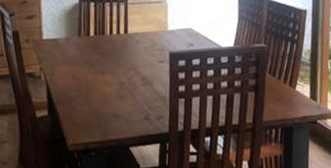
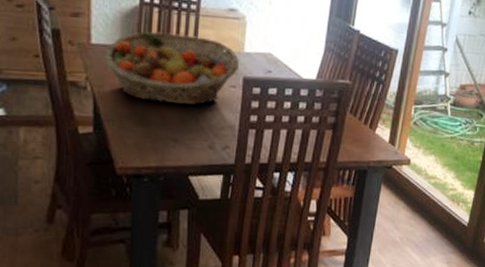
fruit basket: none [52,21,165,83] -> present [102,31,240,105]

